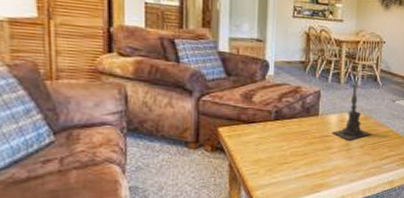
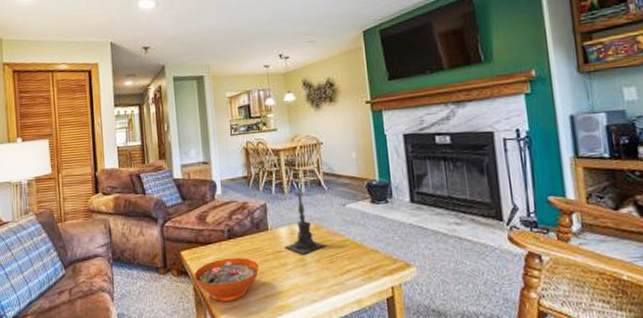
decorative bowl: none [231,137,304,178] -> present [194,257,260,301]

